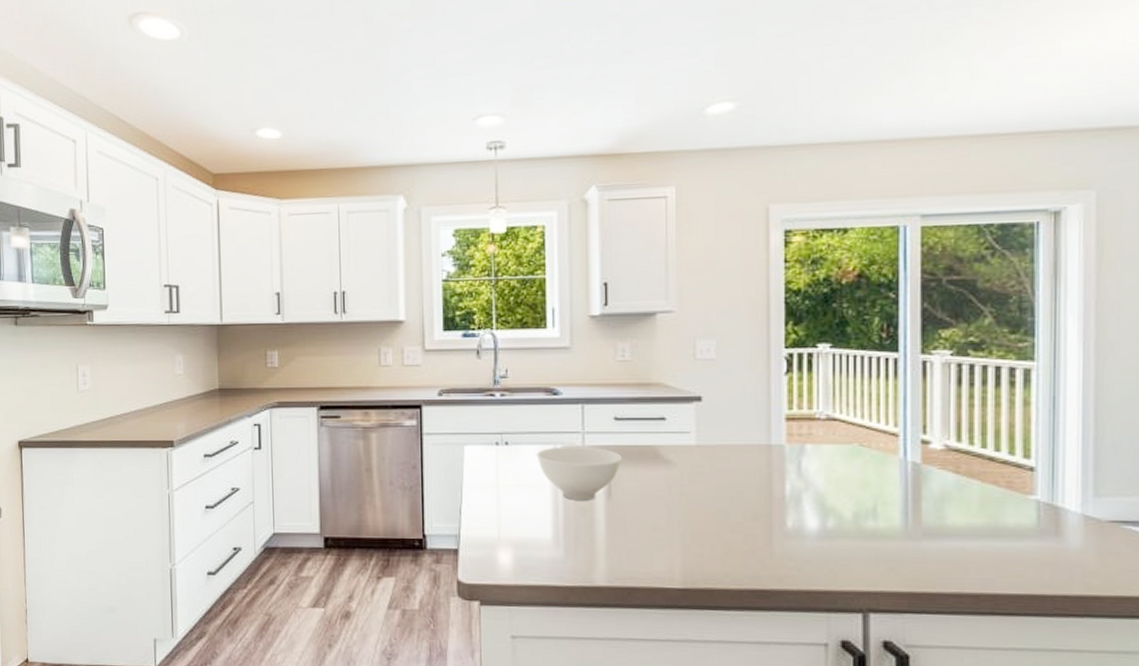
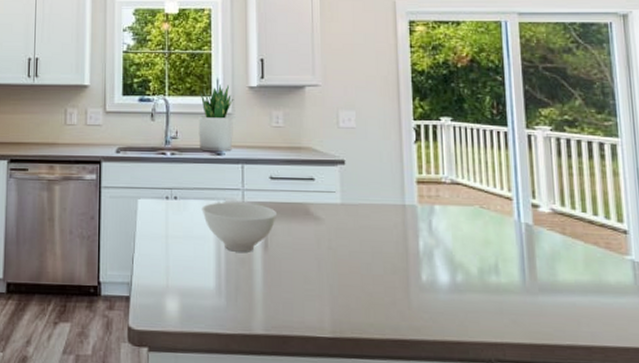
planter: none [531,314,572,391] -> present [198,85,233,152]

